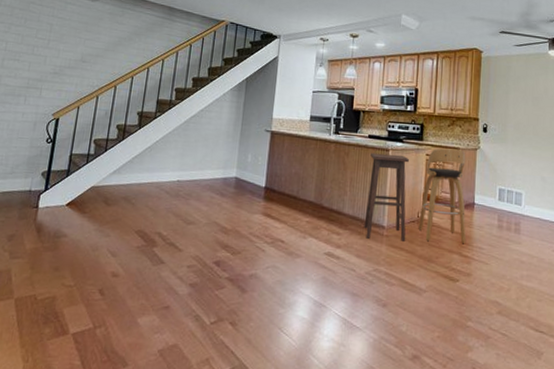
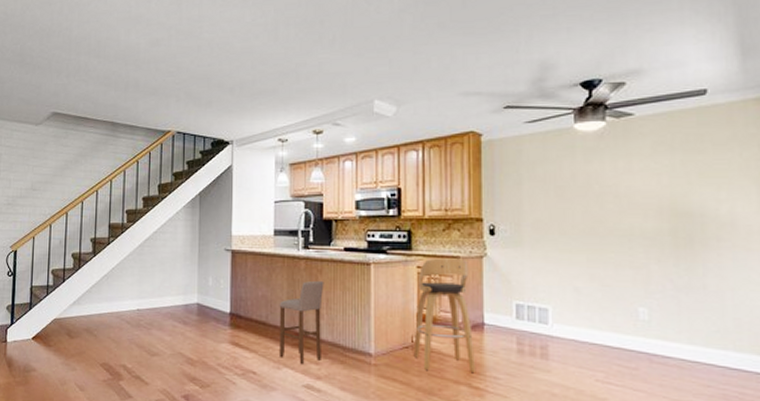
bar stool: none [306,162,350,235] -> present [279,280,324,365]
bar stool: present [364,152,409,241] -> none [347,268,399,371]

